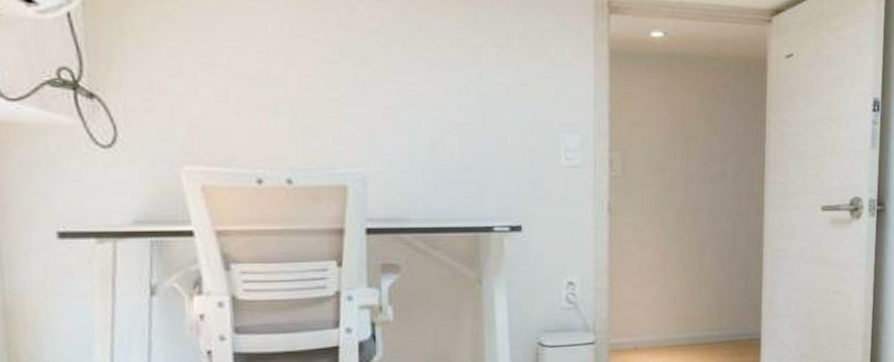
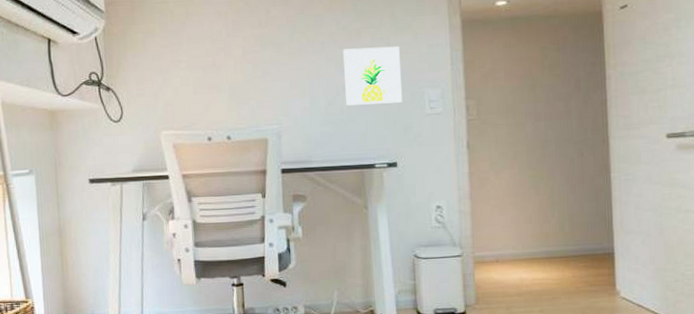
wall art: none [456,71,533,149] -> present [342,46,403,106]

